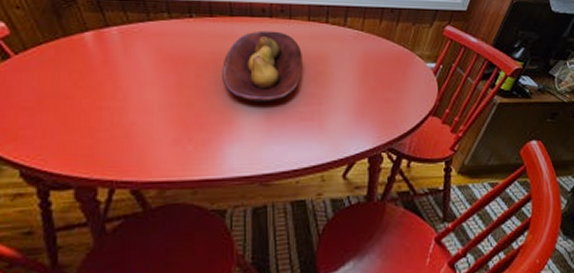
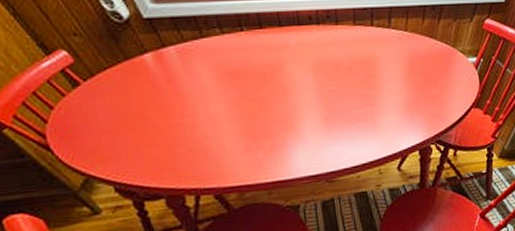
fruit bowl: present [222,31,303,103] -> none [278,38,353,109]

